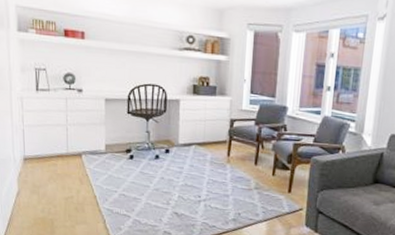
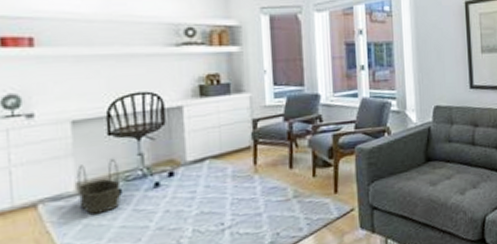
basket: none [107,131,134,170] -> present [77,158,121,214]

